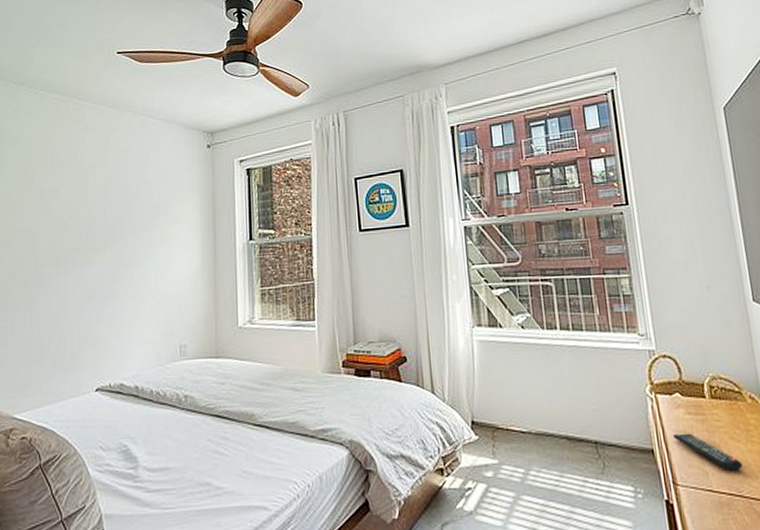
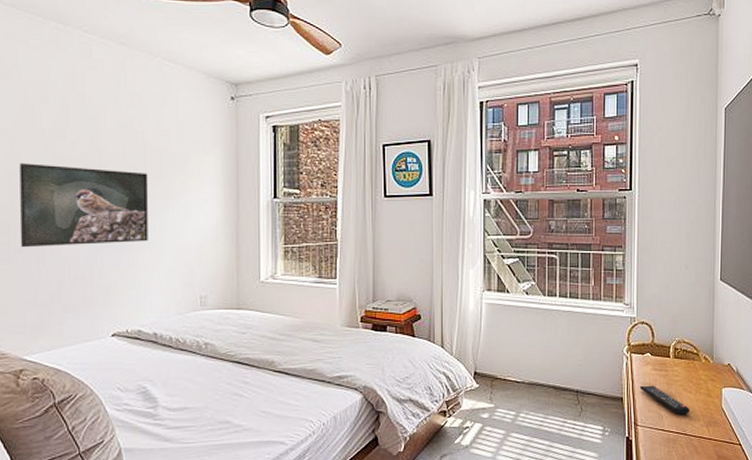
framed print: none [16,222,132,305] -> present [19,163,149,248]

